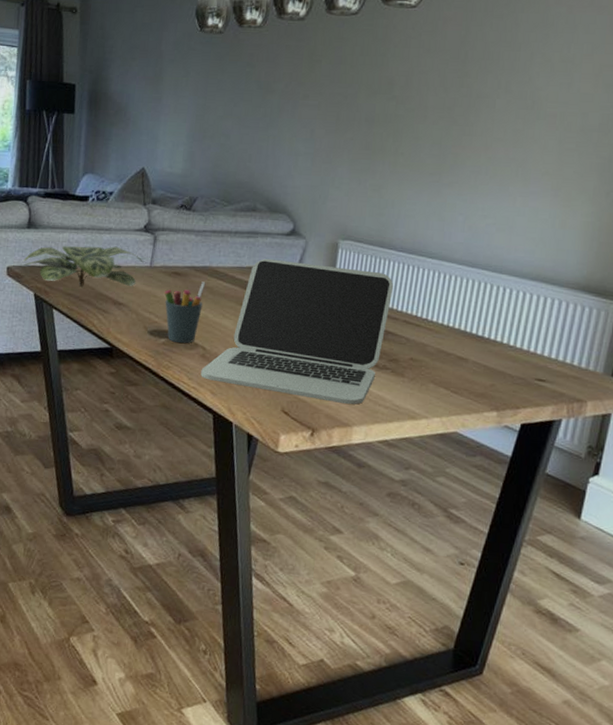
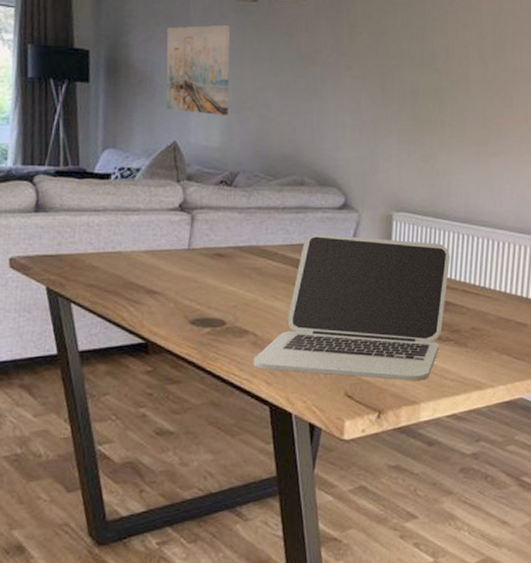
plant: present [23,246,144,289] -> none [30,228,181,278]
wall art: none [137,57,197,144] -> present [166,25,230,115]
pen holder: present [165,281,206,343] -> none [207,262,253,331]

